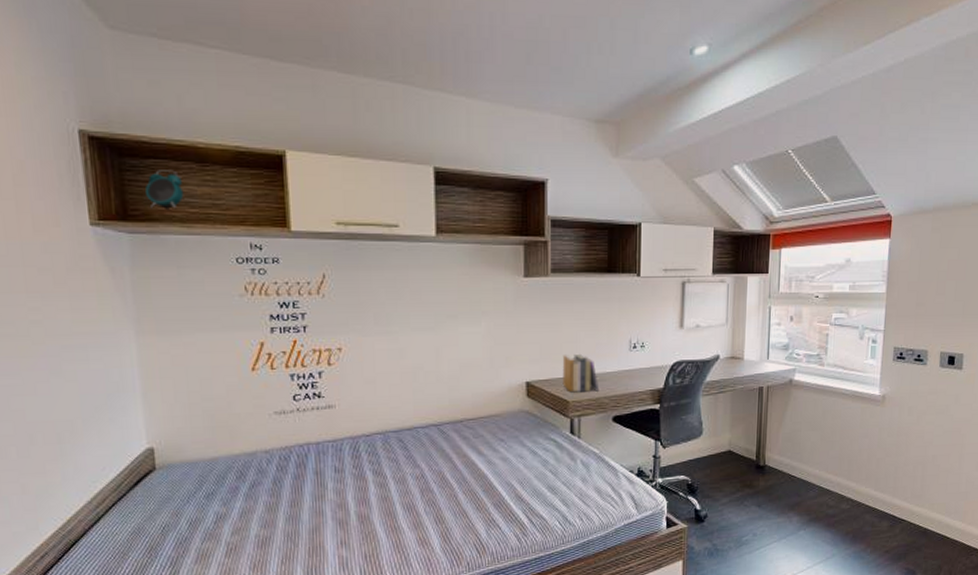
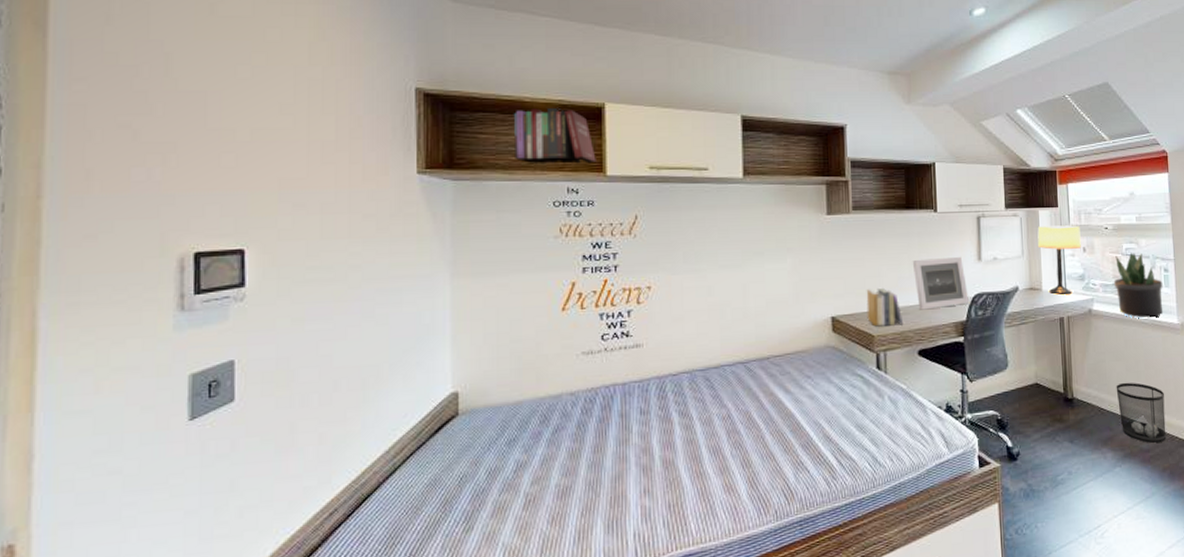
alarm clock: present [145,170,184,211] -> none [473,122,508,159]
books: none [188,154,279,218] -> present [514,107,596,165]
picture frame: none [611,323,667,377] -> present [912,256,969,310]
table lamp: none [744,293,790,364] -> present [1037,225,1081,295]
waste bin: none [808,451,856,509] -> present [1116,382,1167,443]
planter: none [819,323,869,390] -> present [1114,253,1164,319]

